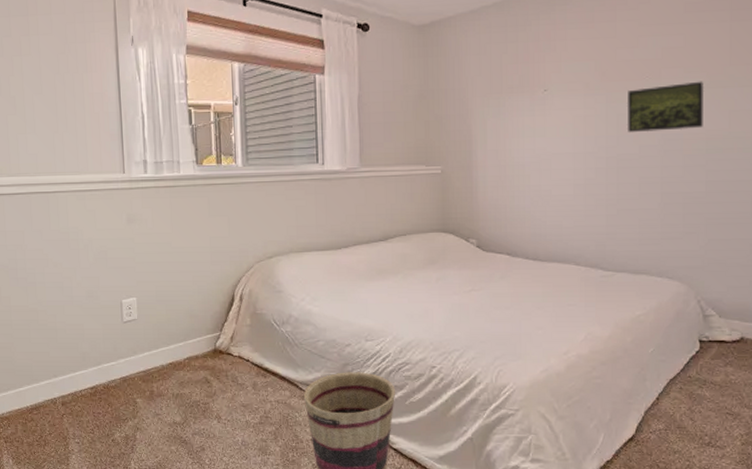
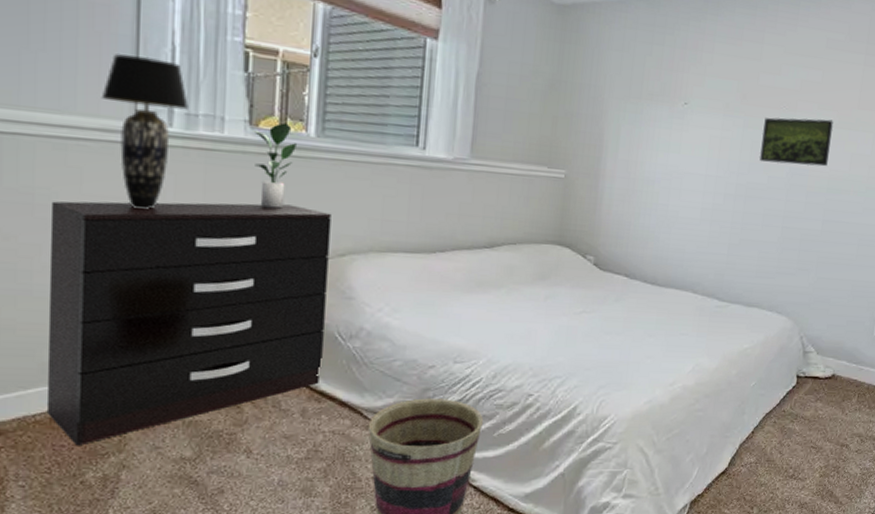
dresser: none [79,221,264,413] -> present [46,201,332,446]
table lamp: none [102,125,156,236] -> present [101,54,188,209]
potted plant: none [199,159,230,226] -> present [253,123,296,209]

